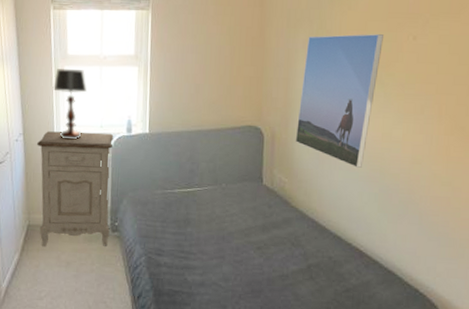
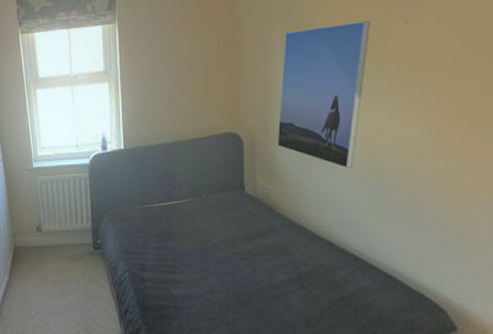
nightstand: present [37,131,114,247] -> none [17,152,92,268]
table lamp: present [53,68,88,140] -> none [27,91,61,162]

